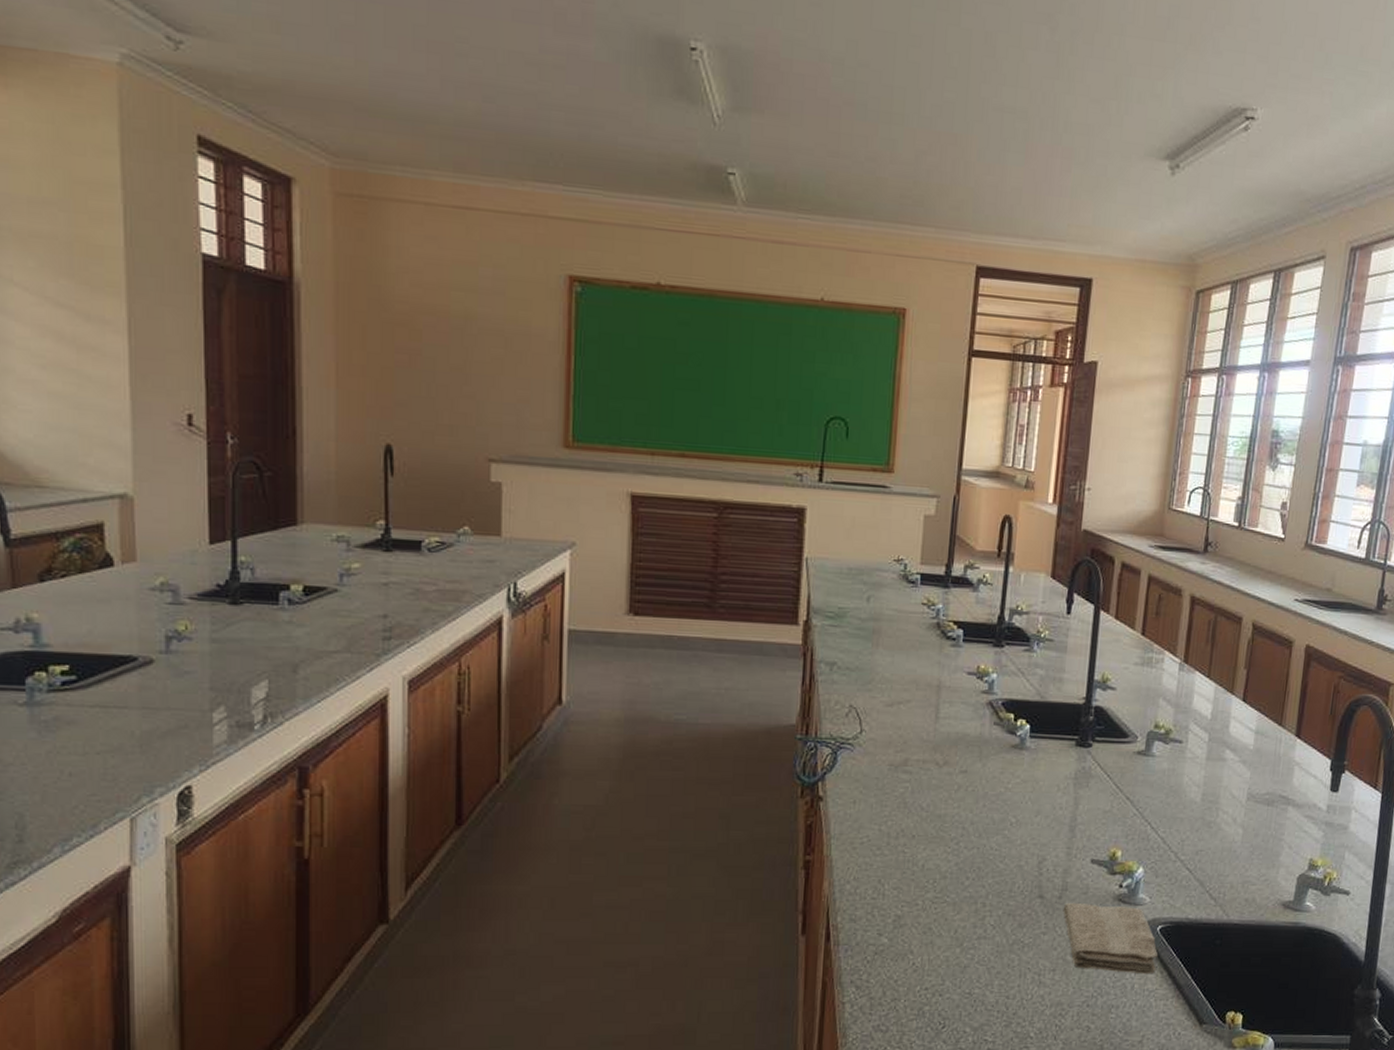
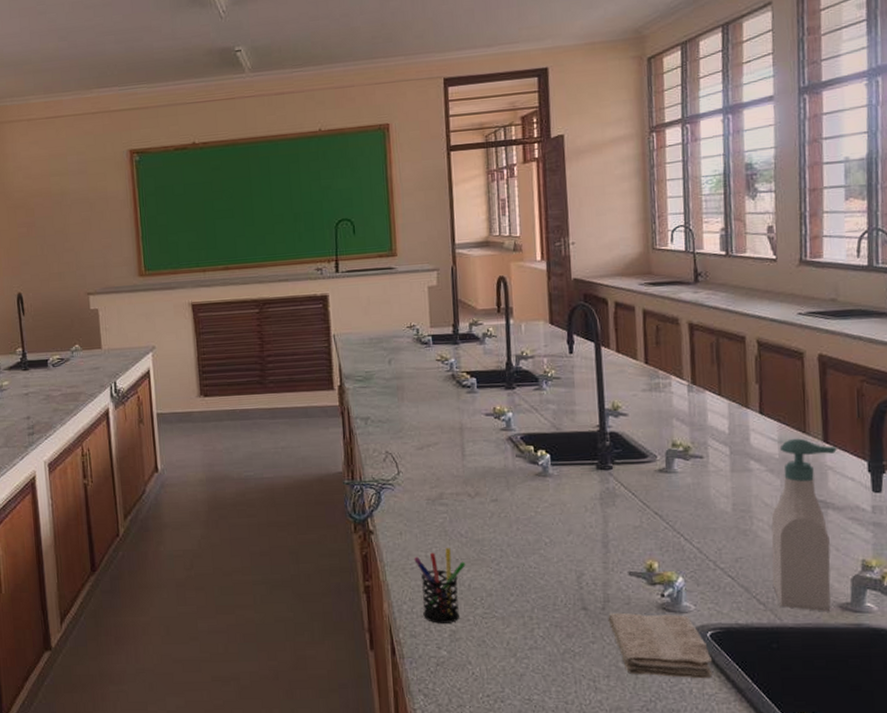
pen holder: none [865,822,923,907] -> present [414,548,466,623]
soap bottle: none [1226,730,1307,910] -> present [771,438,837,612]

